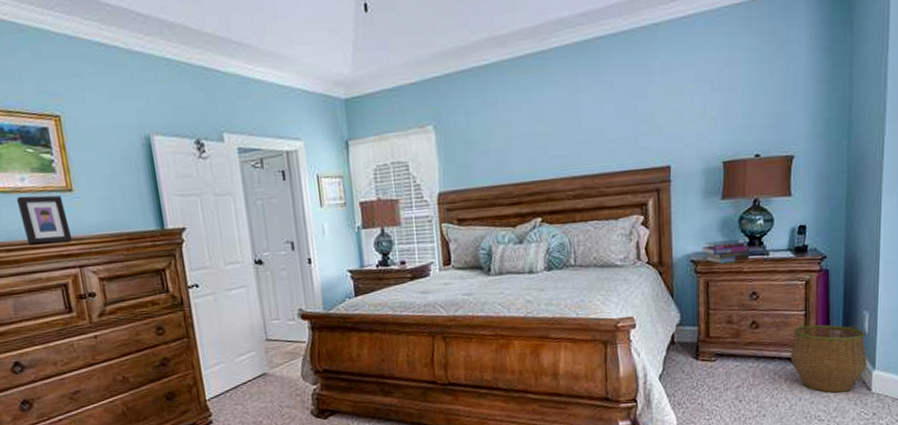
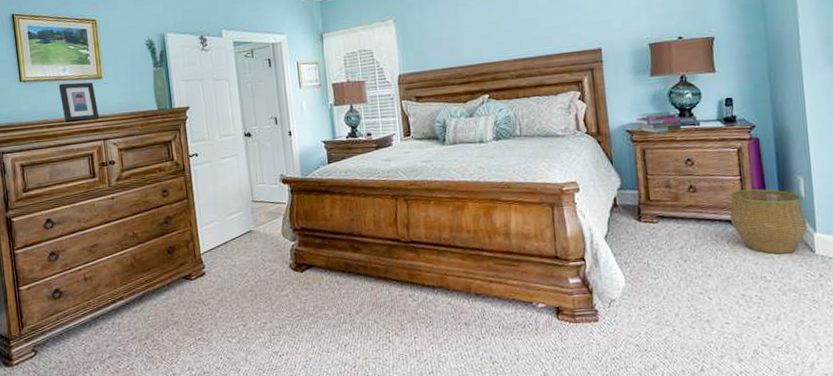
vase: none [124,138,160,236] -> present [144,36,169,114]

